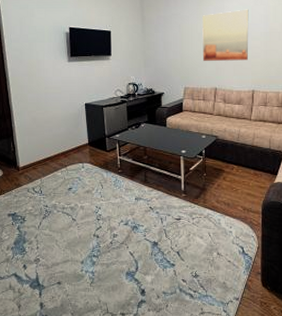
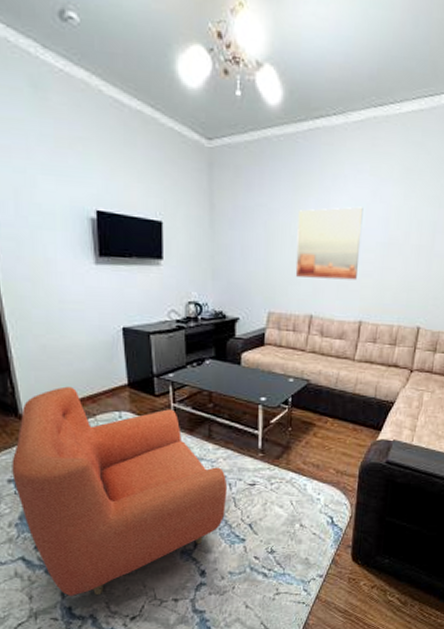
armchair: none [11,146,160,307] -> present [11,386,228,596]

